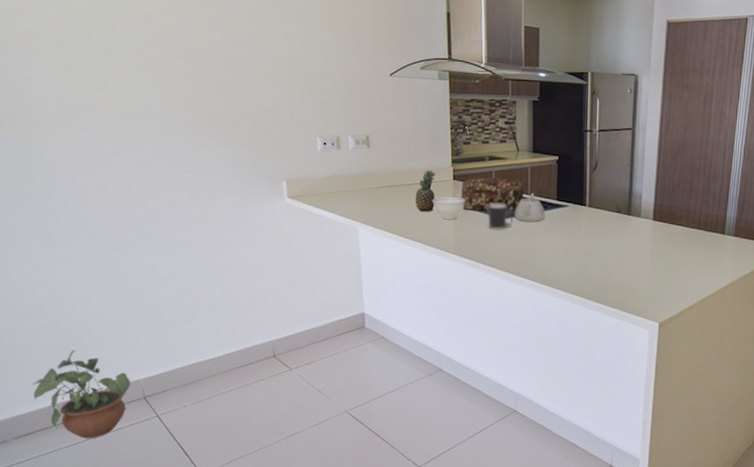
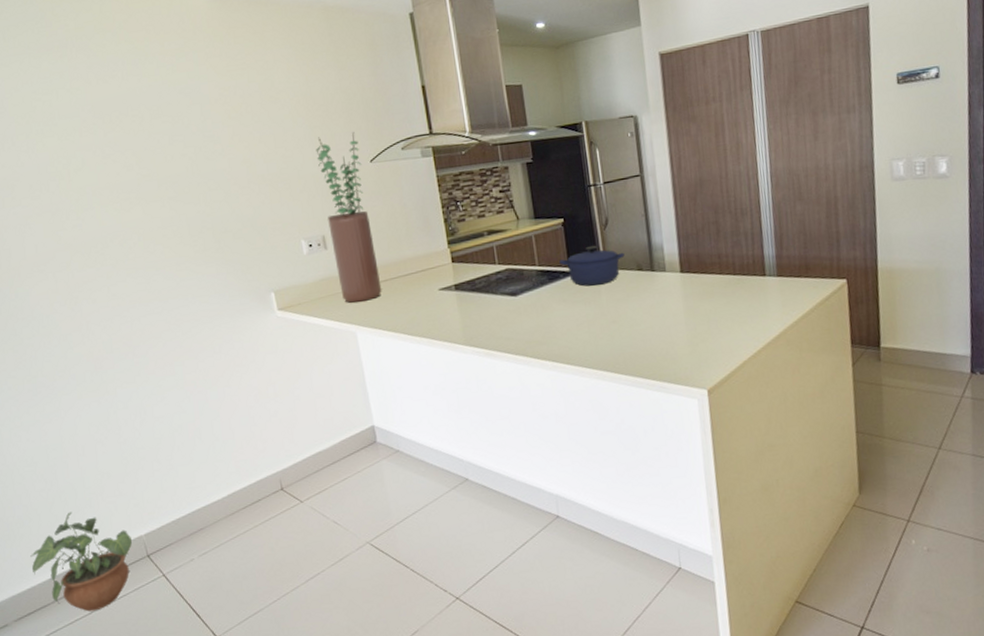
vase: none [340,44,386,202] -> present [315,132,382,303]
fruit: present [415,169,437,212] -> none [413,255,436,303]
bowl: present [433,196,466,220] -> none [433,281,469,308]
bread loaf: present [461,177,524,212] -> none [462,252,532,295]
mug: present [487,204,513,231] -> none [493,280,524,312]
teapot: present [514,193,545,223] -> none [523,263,559,298]
cooking pot: none [549,184,607,220] -> present [559,245,625,287]

